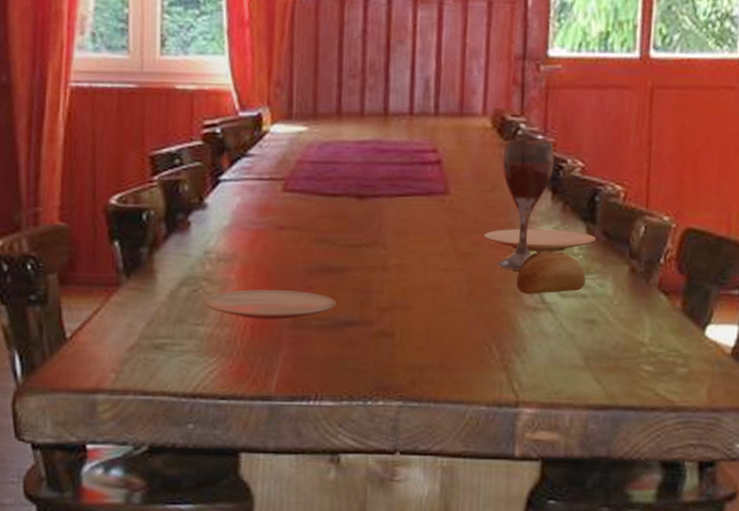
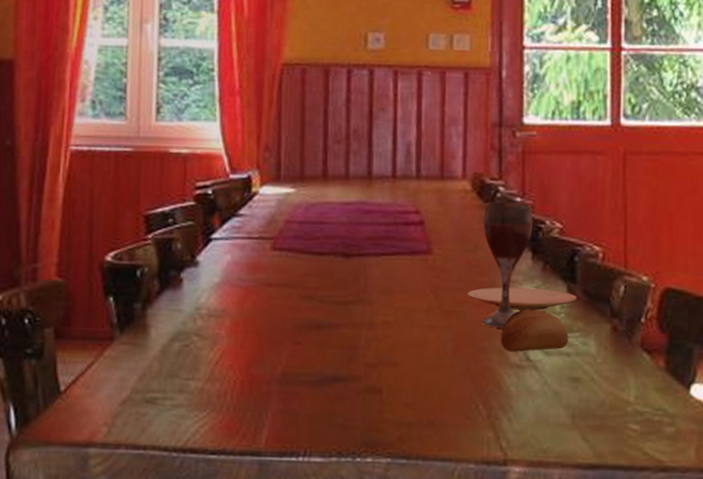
plate: present [203,290,336,320] -> none [194,345,324,375]

